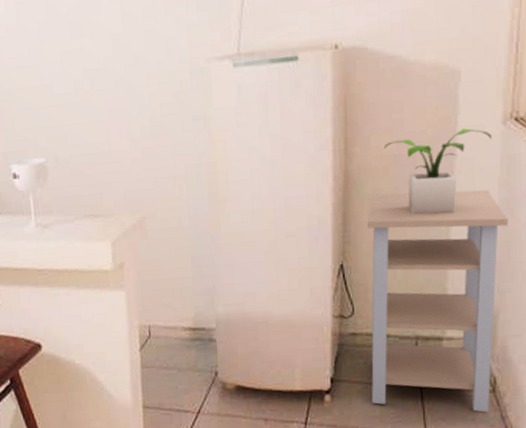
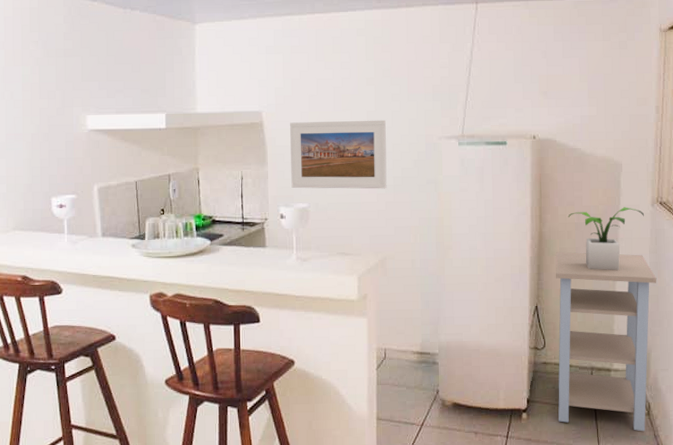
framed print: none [16,43,142,141] -> present [289,120,387,189]

